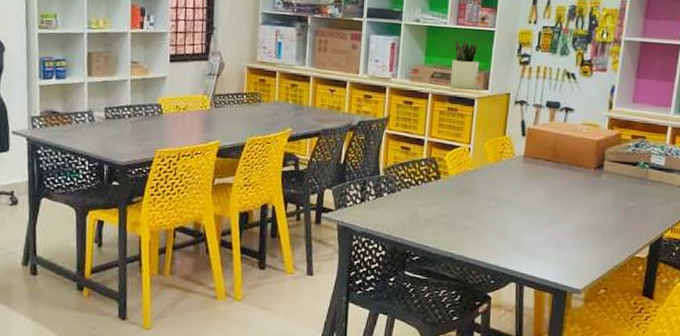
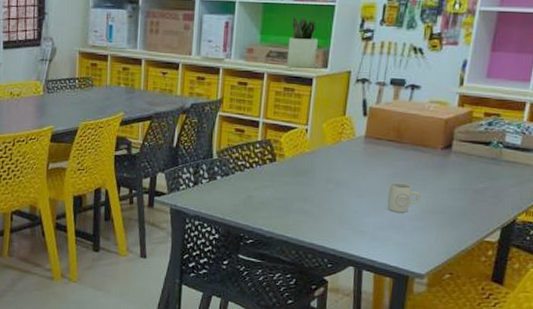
mug: none [546,200,576,230] -> present [387,182,420,213]

